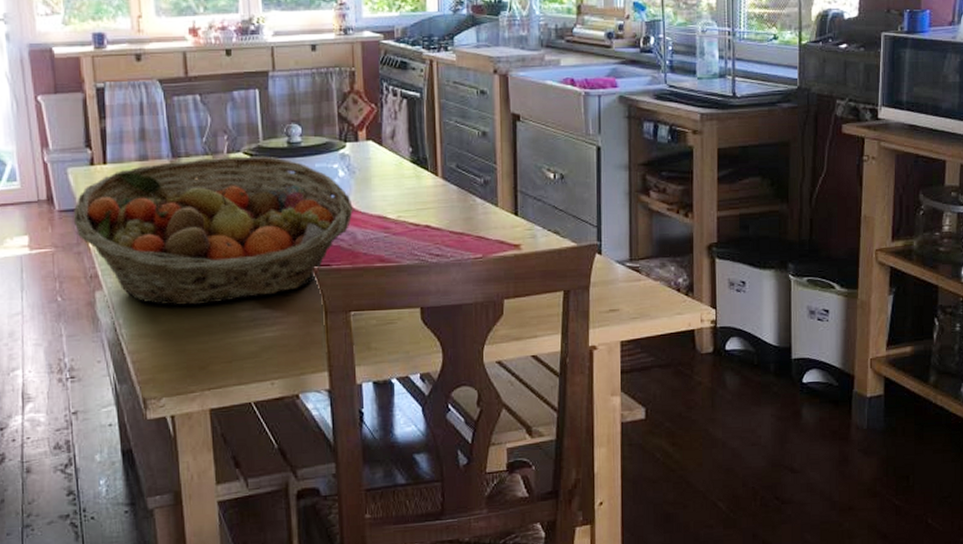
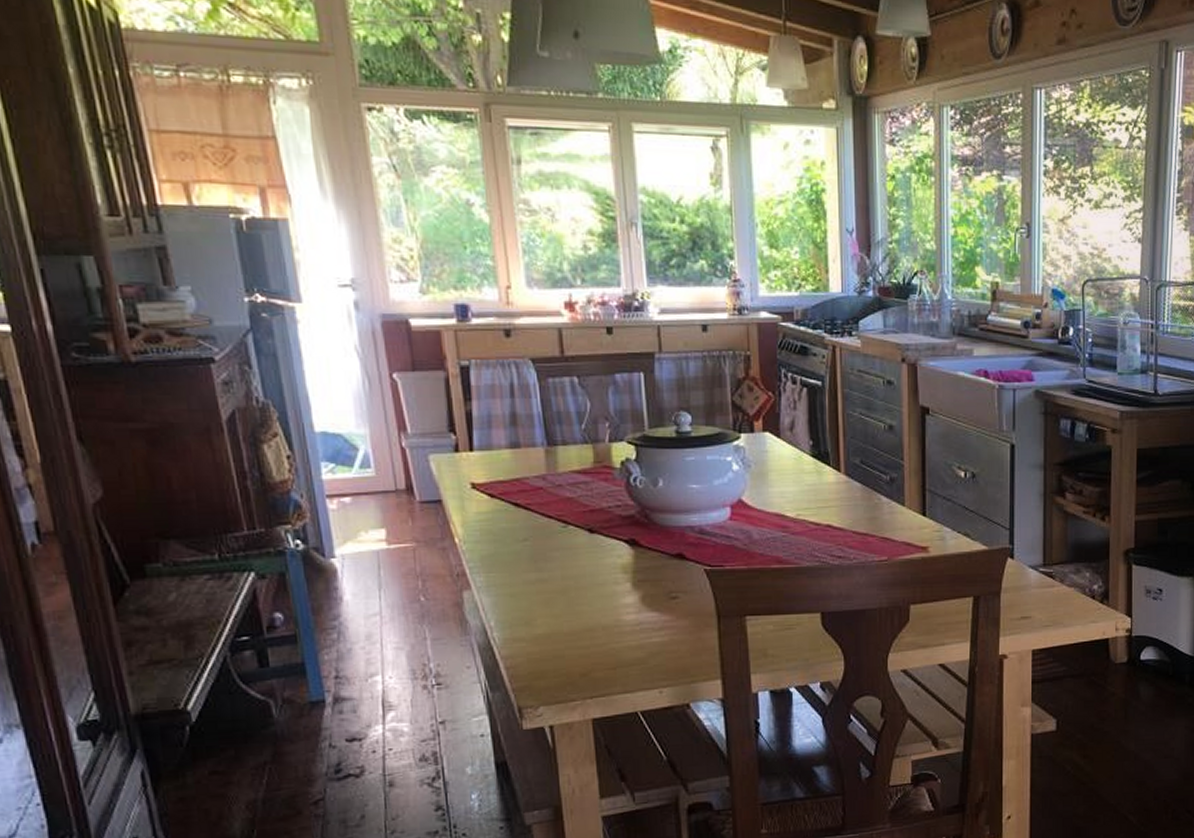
fruit basket: present [73,156,353,306] -> none [436,446,748,607]

